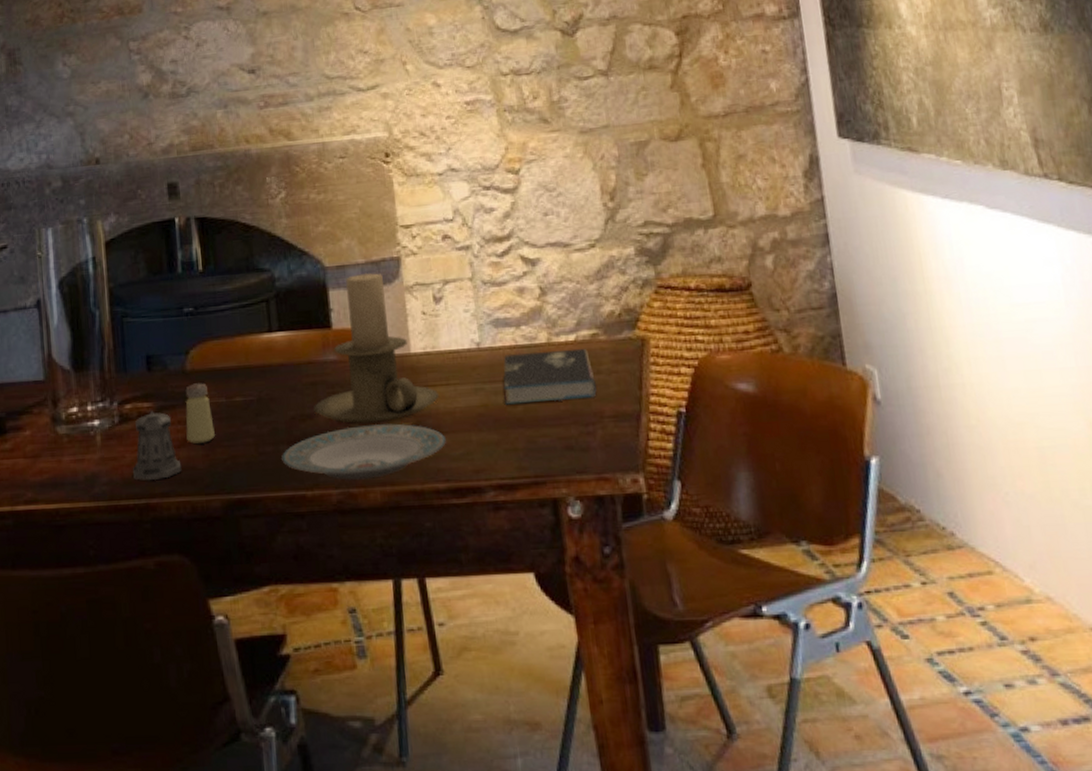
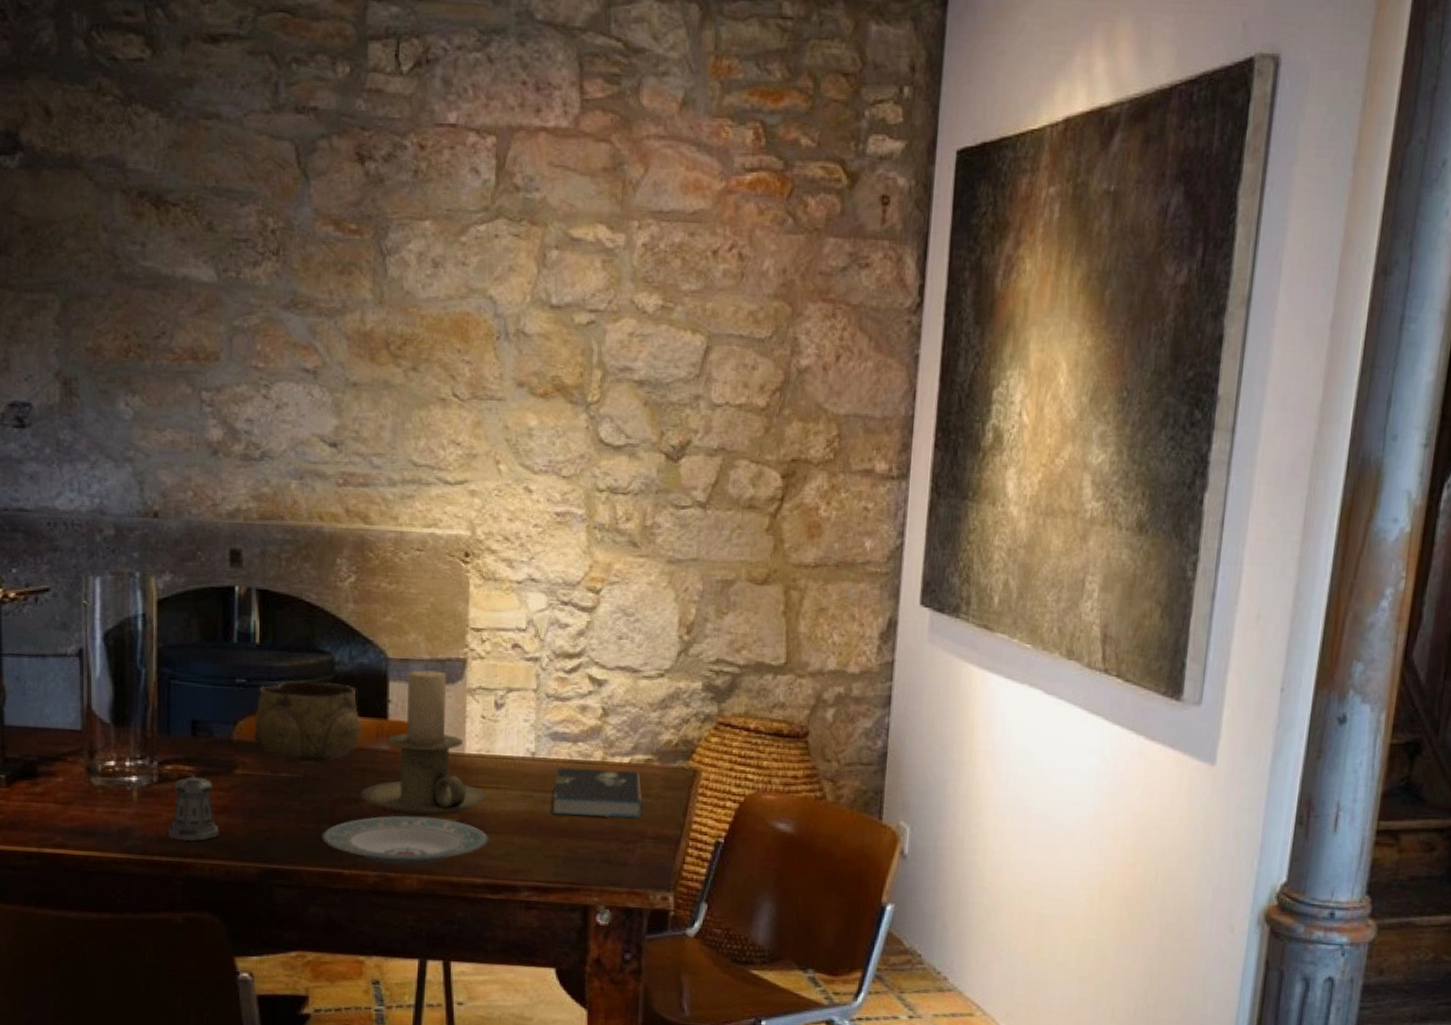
saltshaker: present [185,383,216,444] -> none [227,754,258,812]
decorative bowl: none [205,299,309,387] -> present [253,680,363,766]

